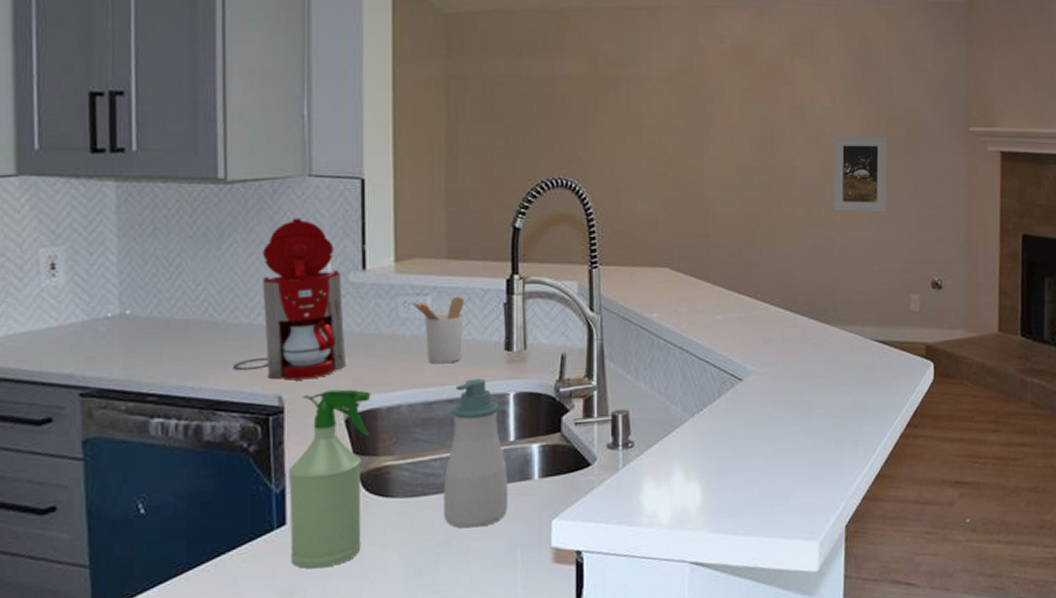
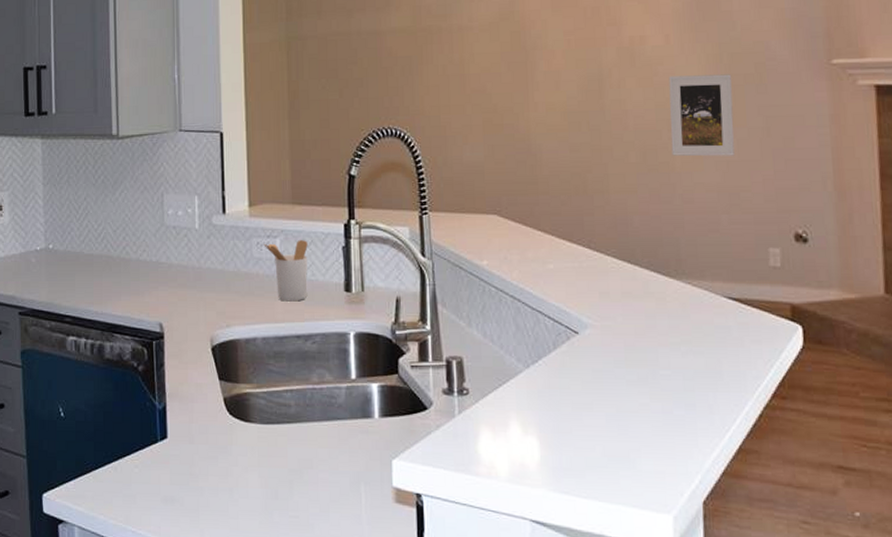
coffee maker: present [232,218,347,381] -> none [125,167,212,310]
spray bottle: present [288,389,371,569] -> none [168,320,232,481]
soap bottle: present [443,378,509,529] -> none [294,317,352,459]

